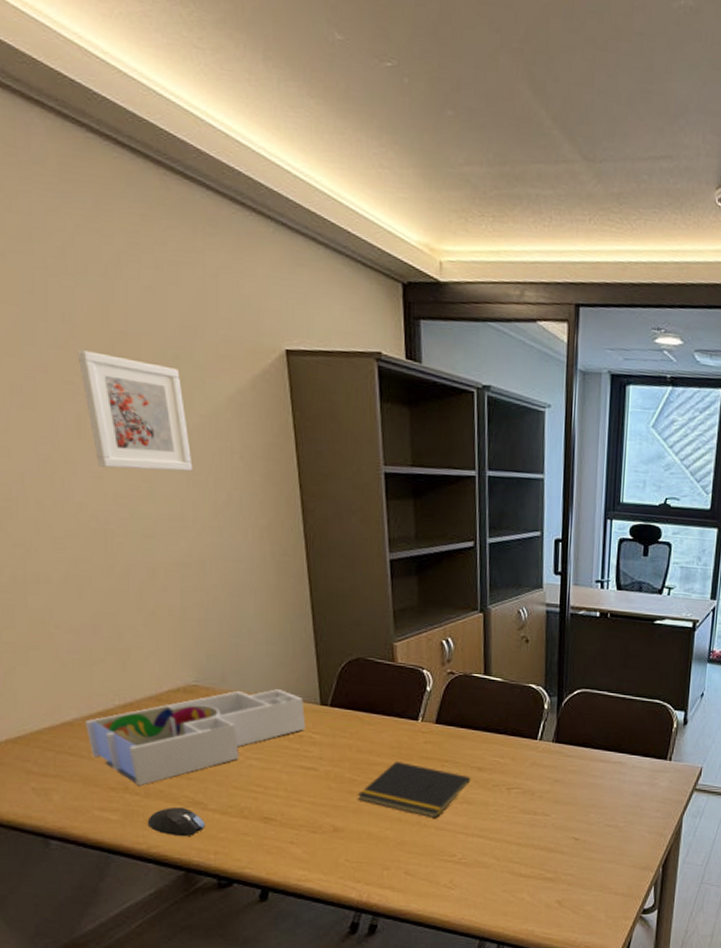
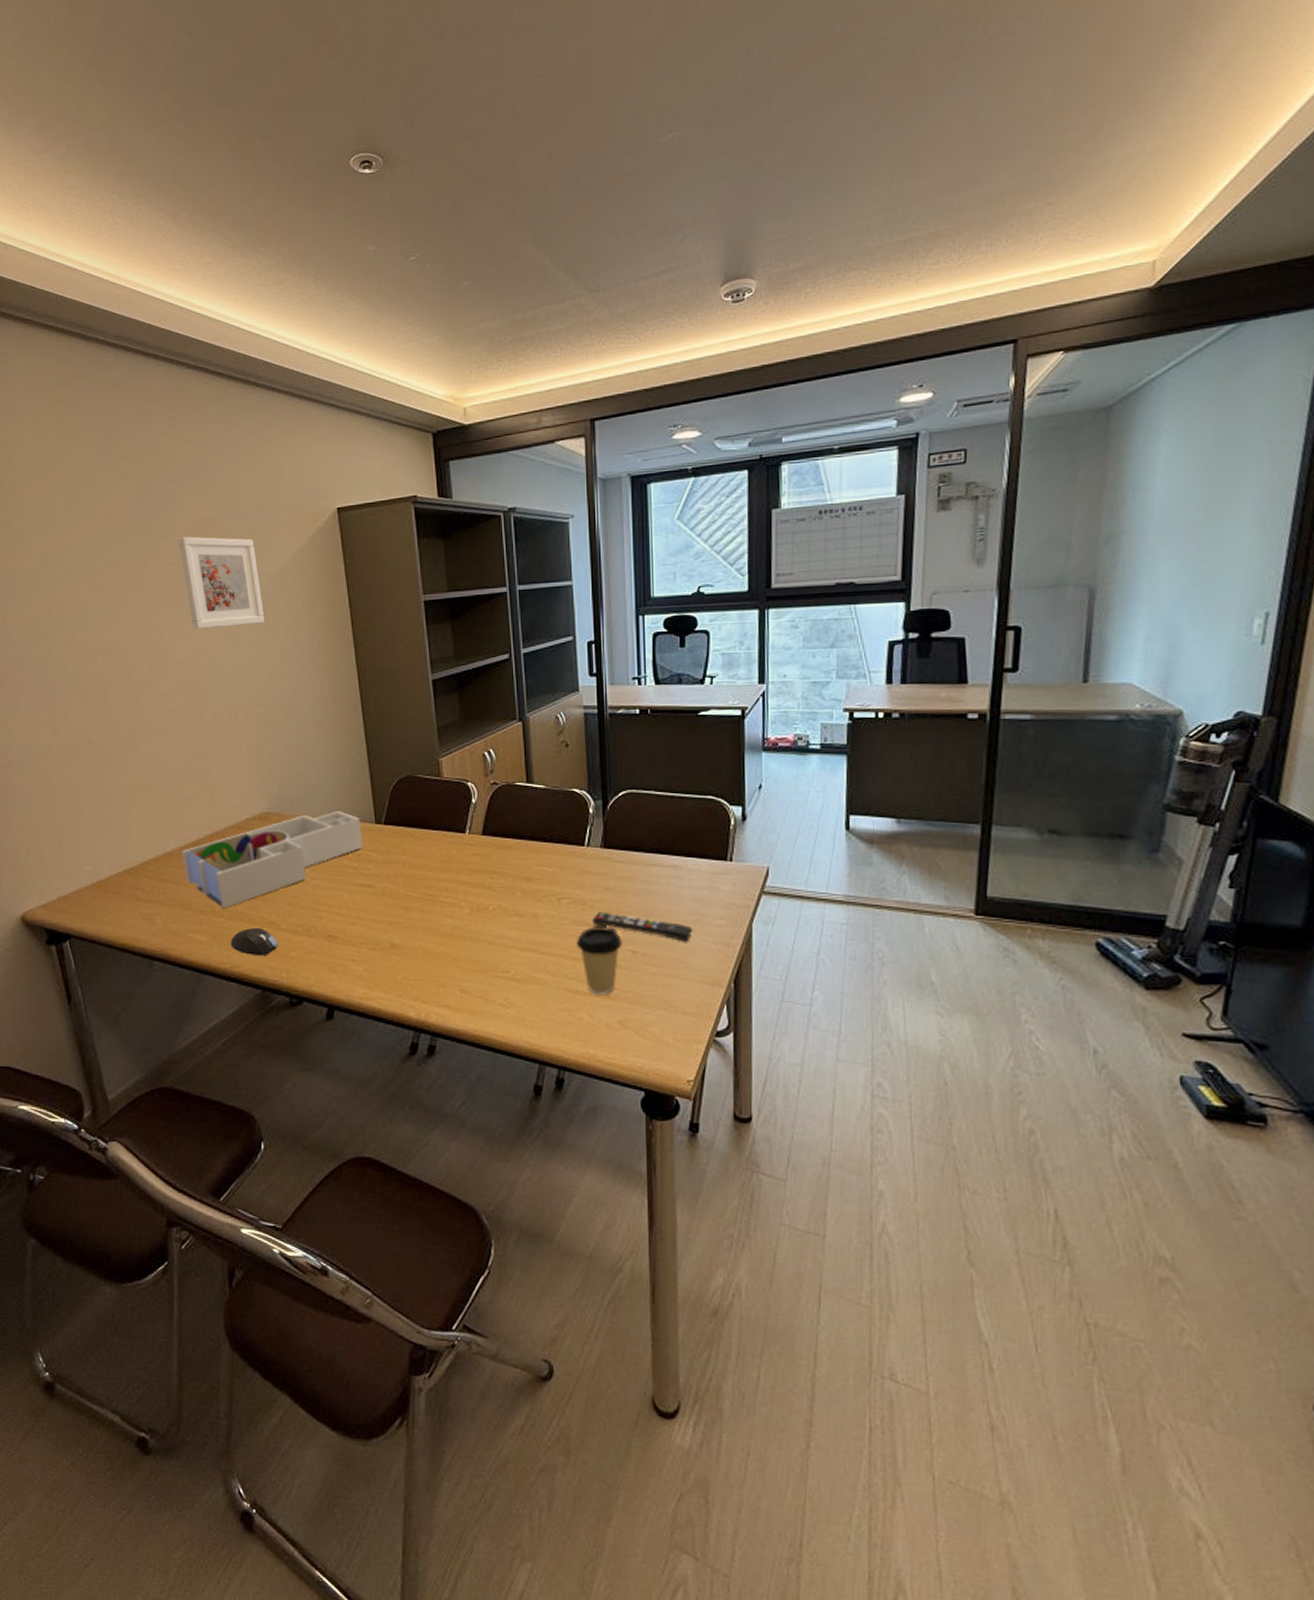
notepad: present [357,760,471,818] -> none [411,874,520,933]
coffee cup: none [522,816,566,878] -> present [576,927,622,995]
remote control: none [539,801,631,832] -> present [592,911,693,942]

